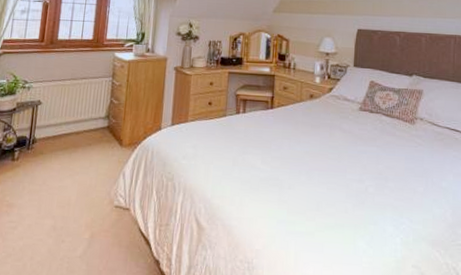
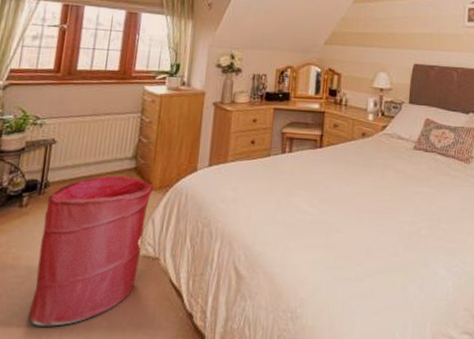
laundry hamper: none [20,133,124,268] -> present [28,175,153,327]

